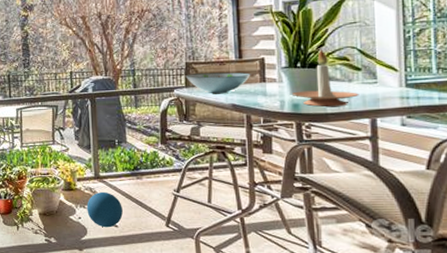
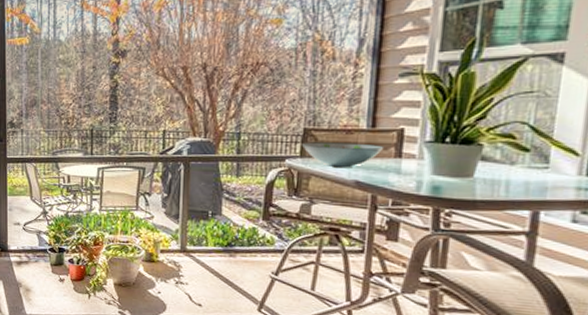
ball: present [87,191,123,228] -> none [168,266,209,306]
candle holder: present [292,49,359,107] -> none [434,122,522,193]

